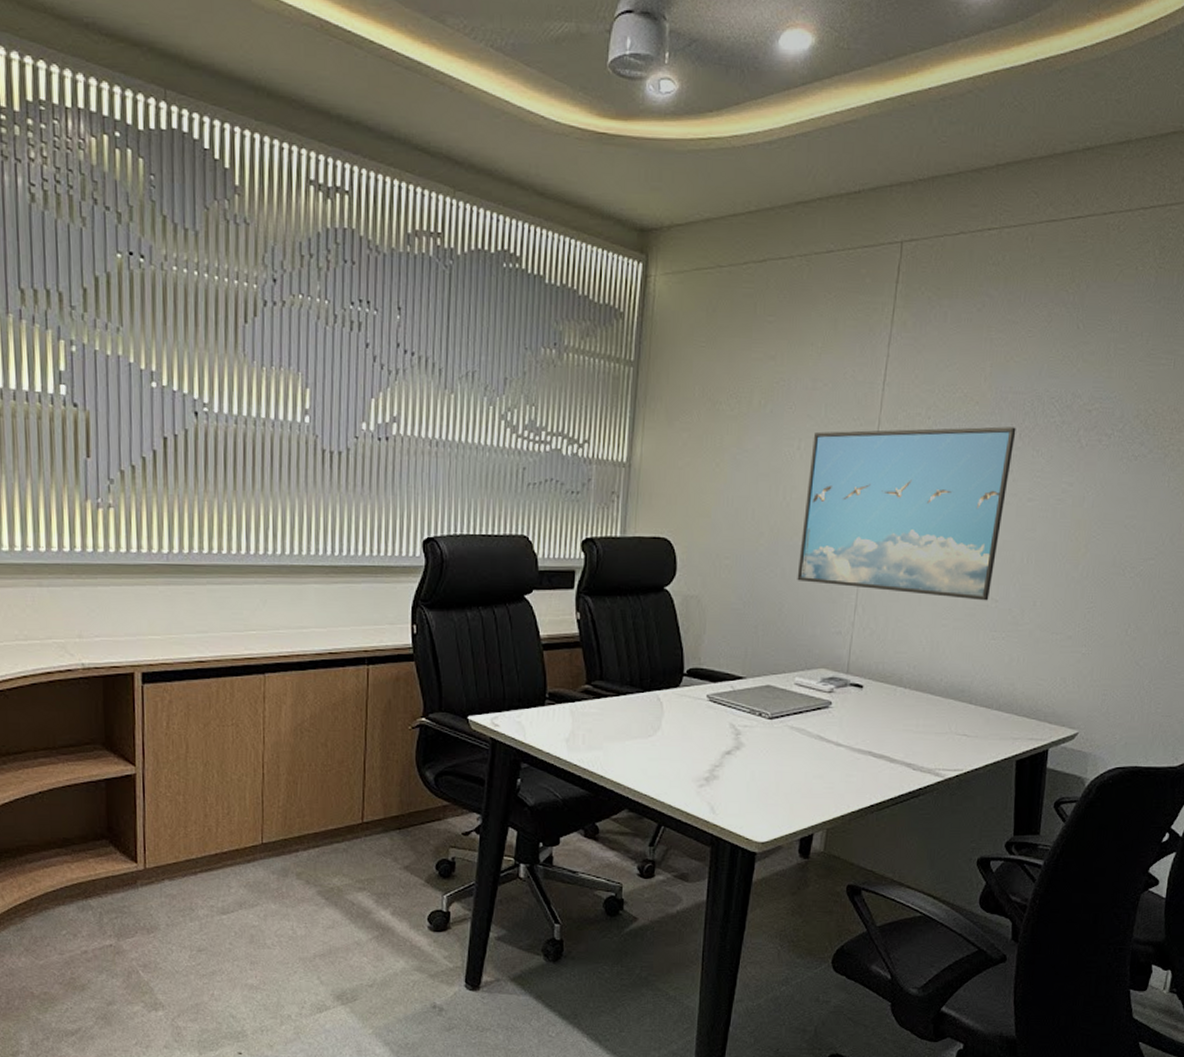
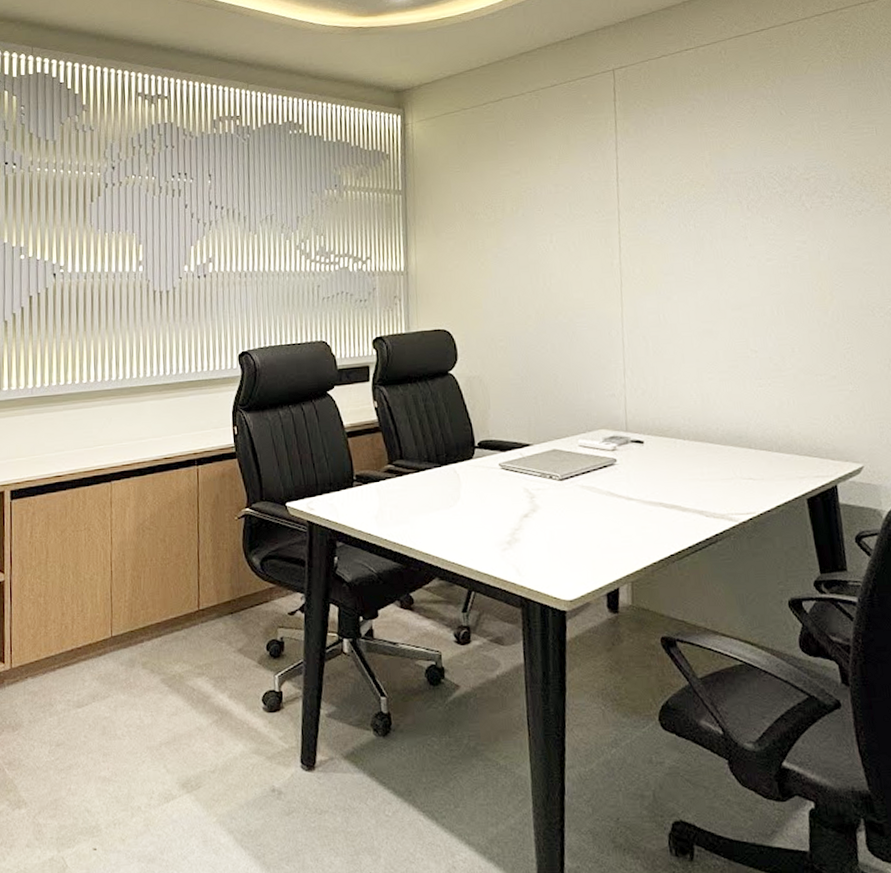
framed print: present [797,426,1016,601] -> none [562,201,749,354]

